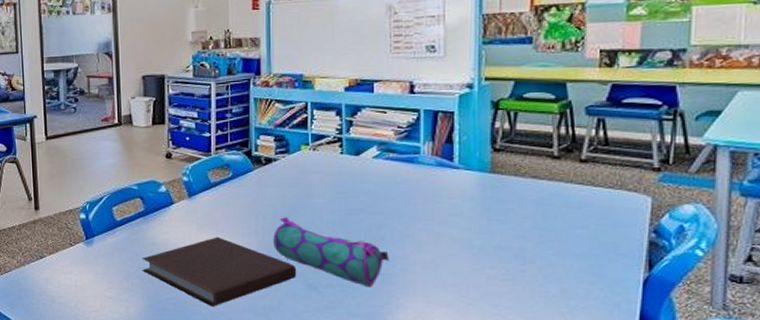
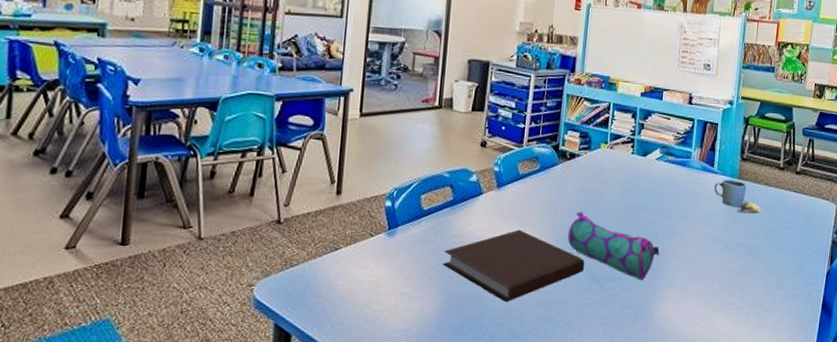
cup: none [456,174,529,212] -> present [714,179,761,214]

